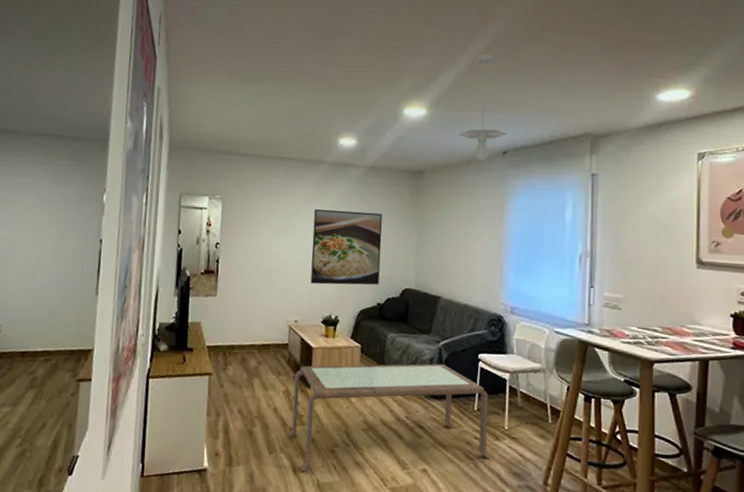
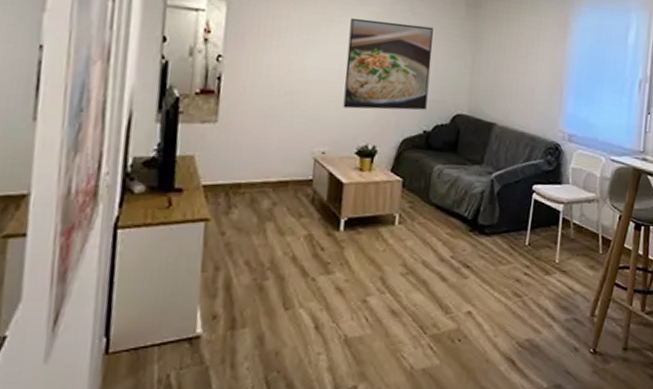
coffee table: present [287,363,489,472] -> none [308,197,541,328]

